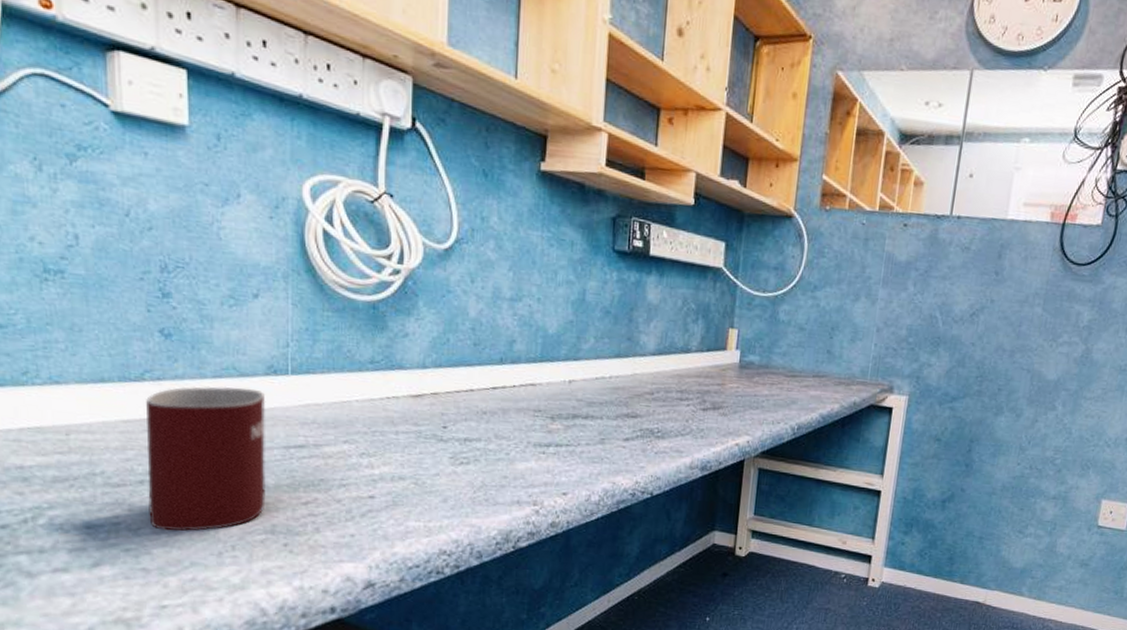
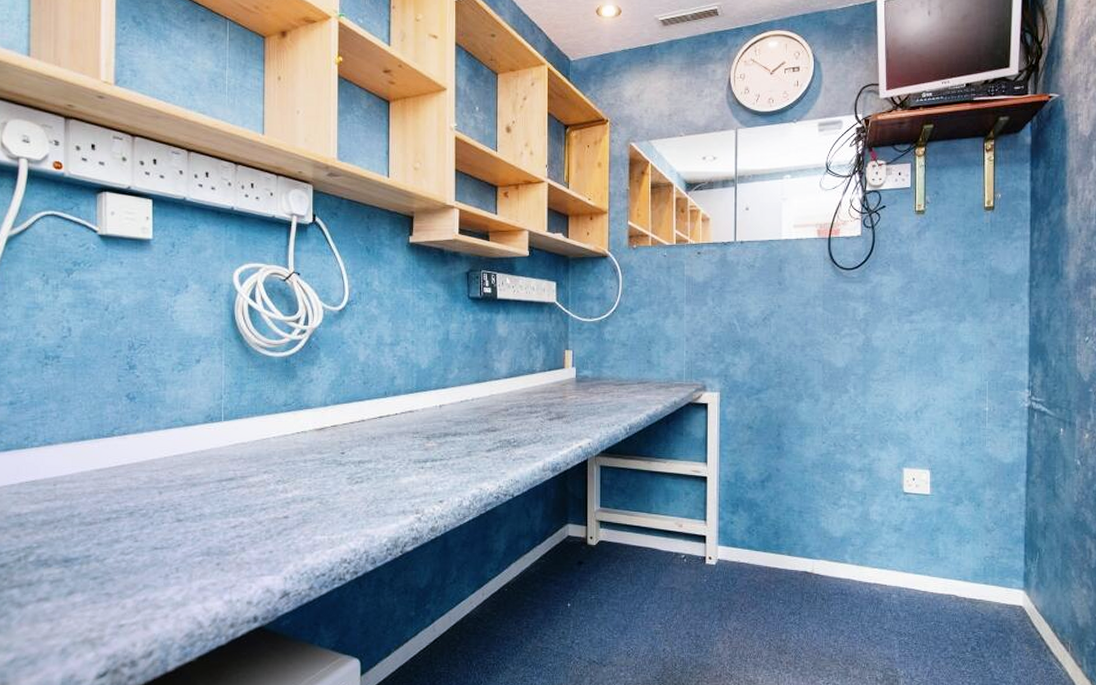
mug: present [146,386,266,532] -> none [113,435,205,559]

